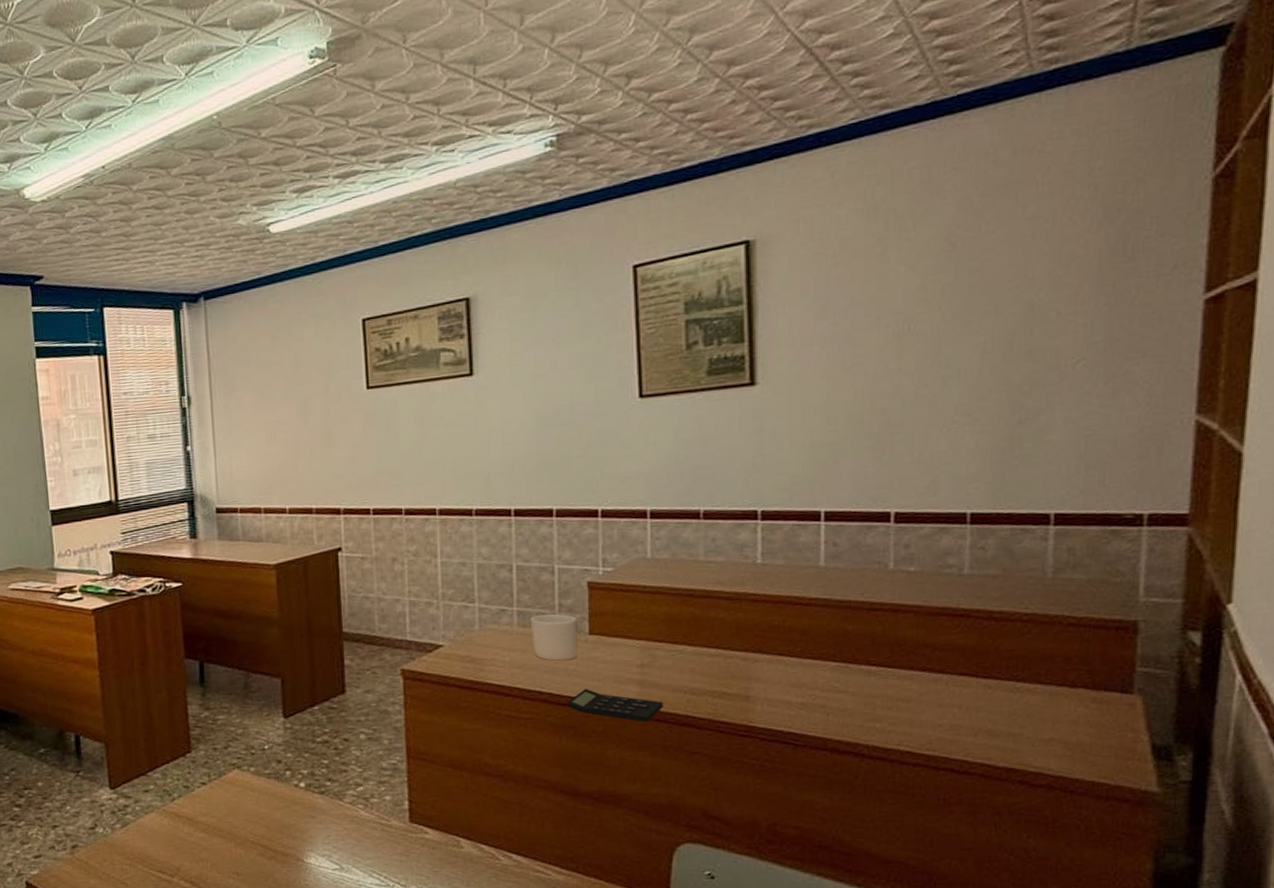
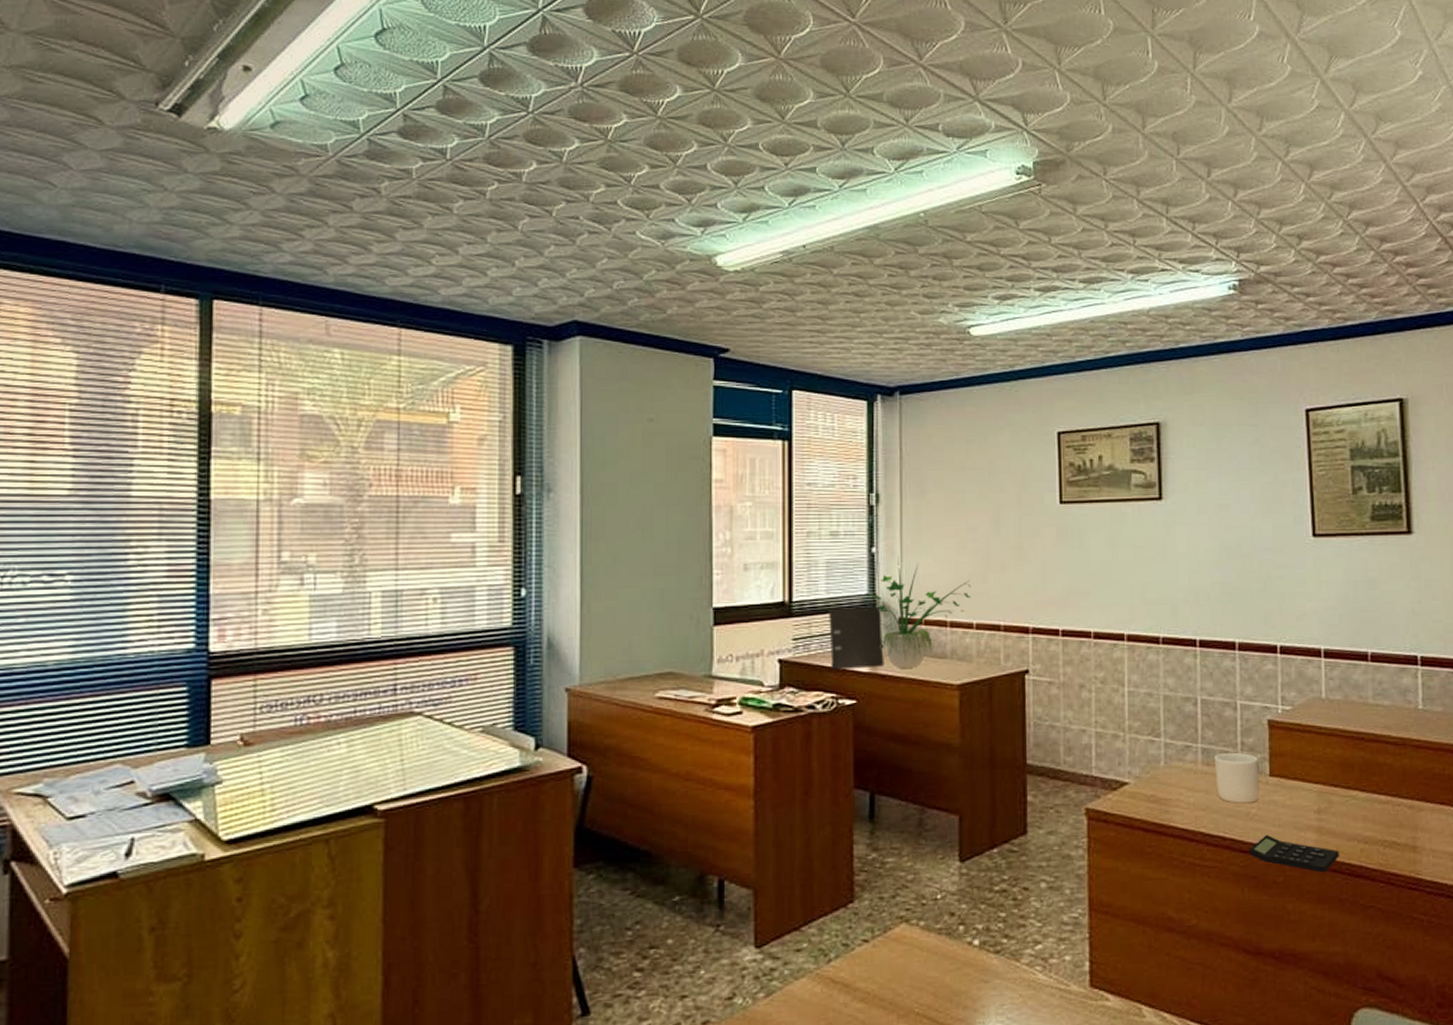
binder: none [151,499,205,559] -> present [829,606,884,671]
potted plant: none [186,452,282,554] -> present [868,557,970,669]

